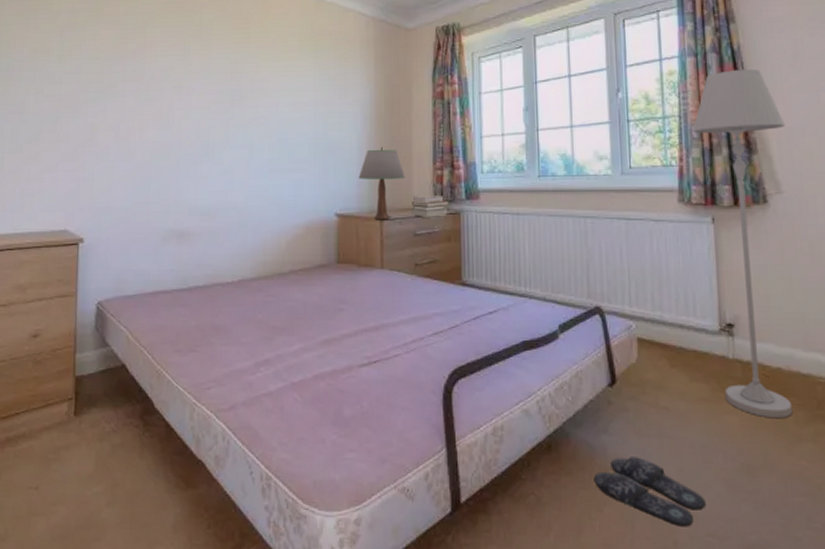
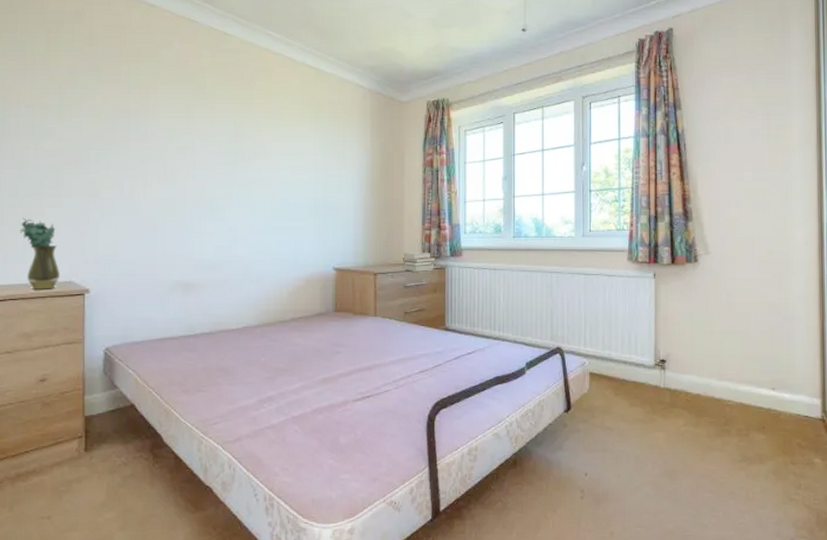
vase: none [19,164,55,239] -> present [20,218,60,289]
table lamp: present [358,146,405,220] -> none [355,208,397,274]
slippers: present [594,457,705,527] -> none [550,468,636,521]
floor lamp: present [692,68,792,419] -> none [642,149,715,434]

